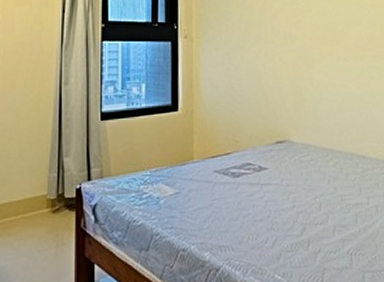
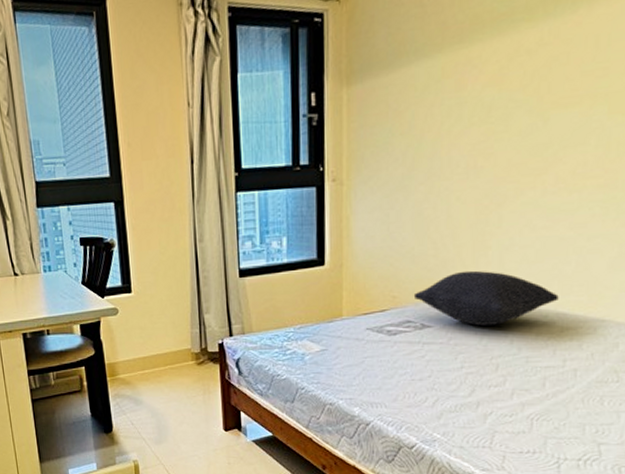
pillow: none [251,119,358,168] -> present [413,270,559,326]

